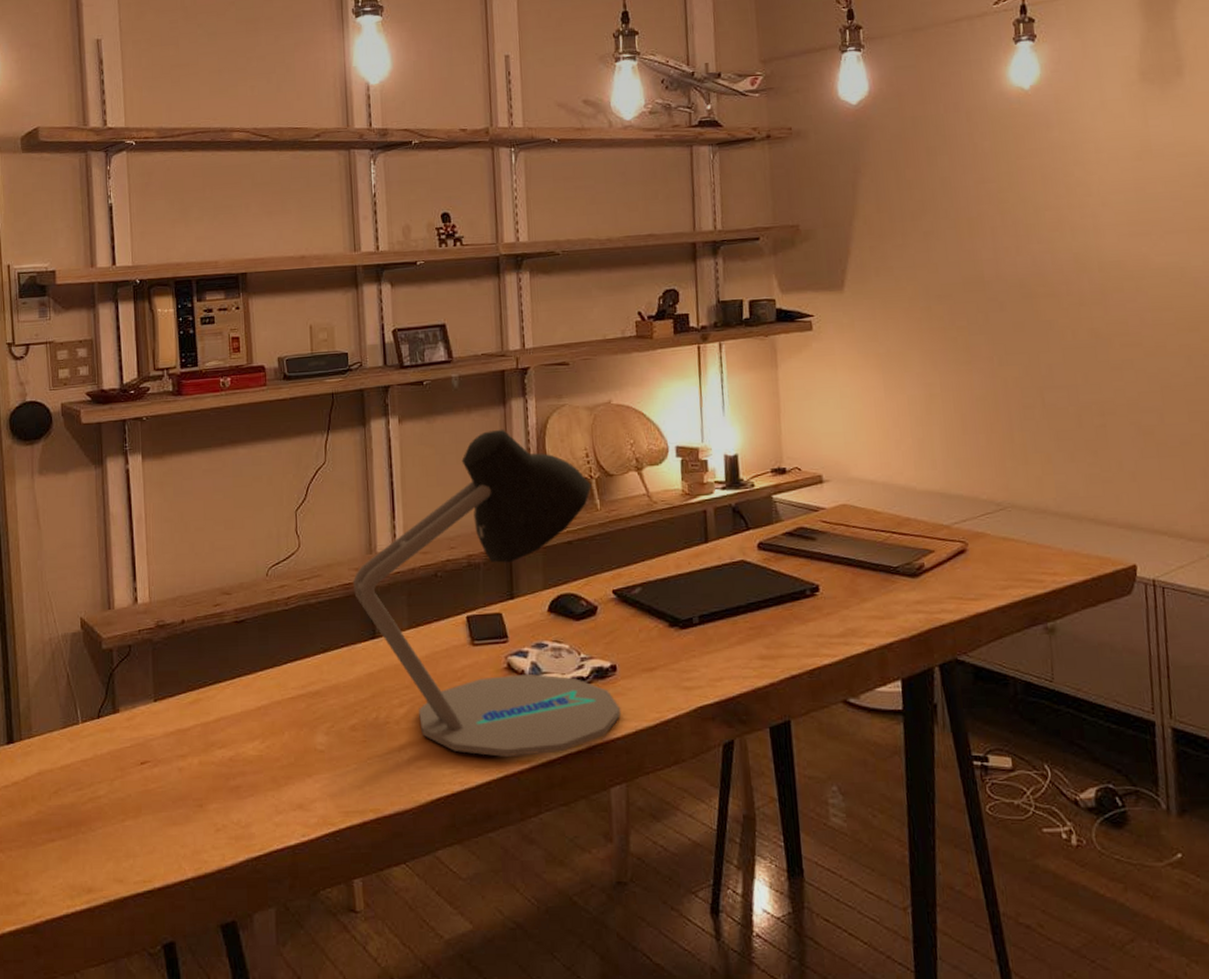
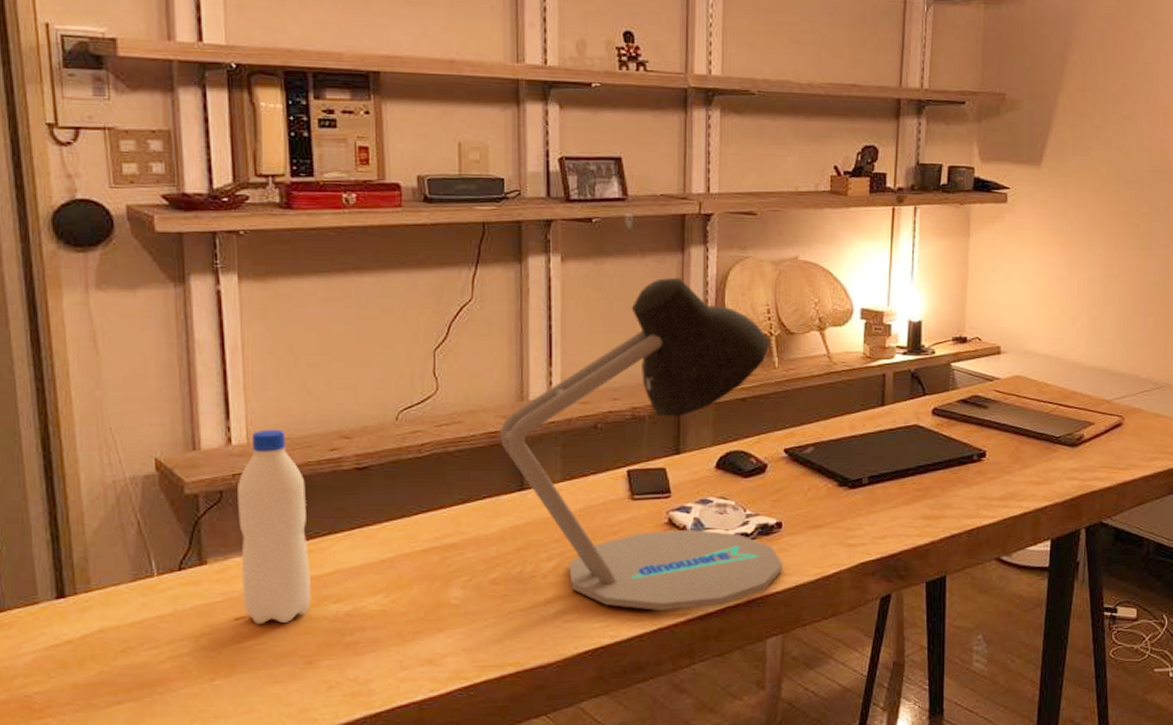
water bottle: none [142,588,201,769] -> present [238,429,311,625]

